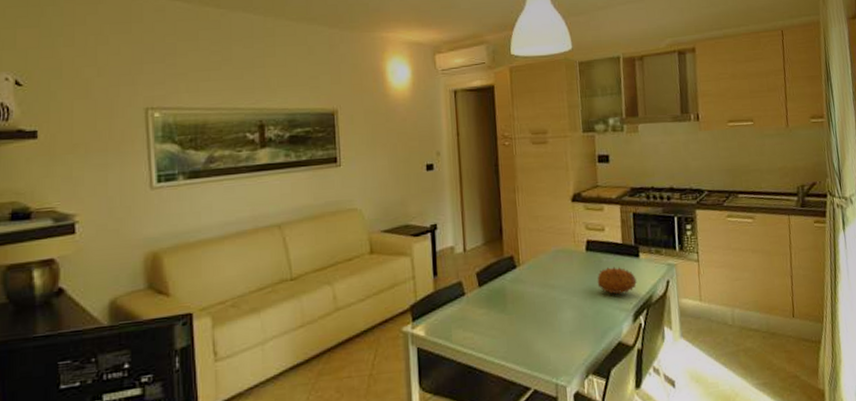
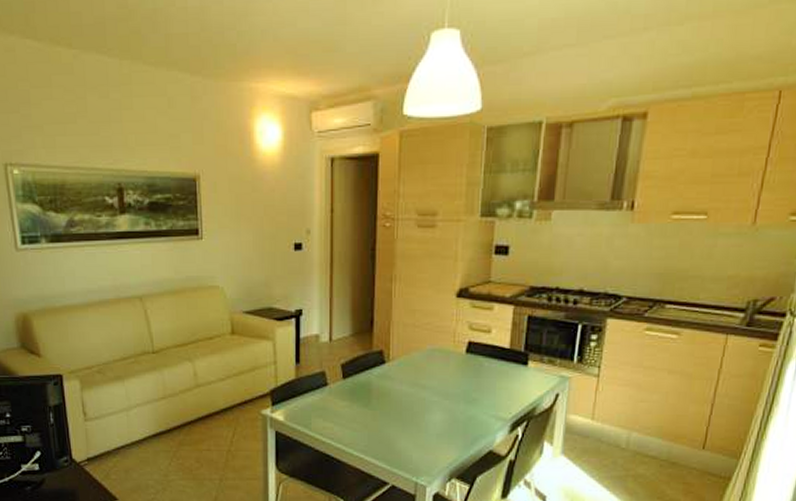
fruit: present [597,266,638,295] -> none [474,373,521,403]

